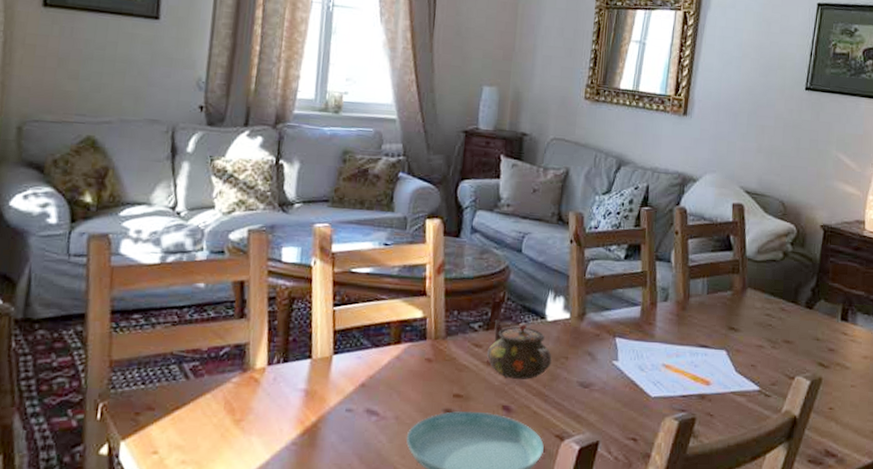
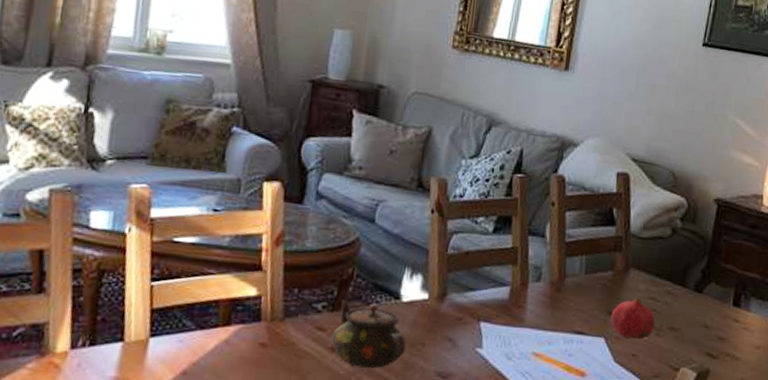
fruit: none [731,312,771,352] -> present [610,295,656,340]

